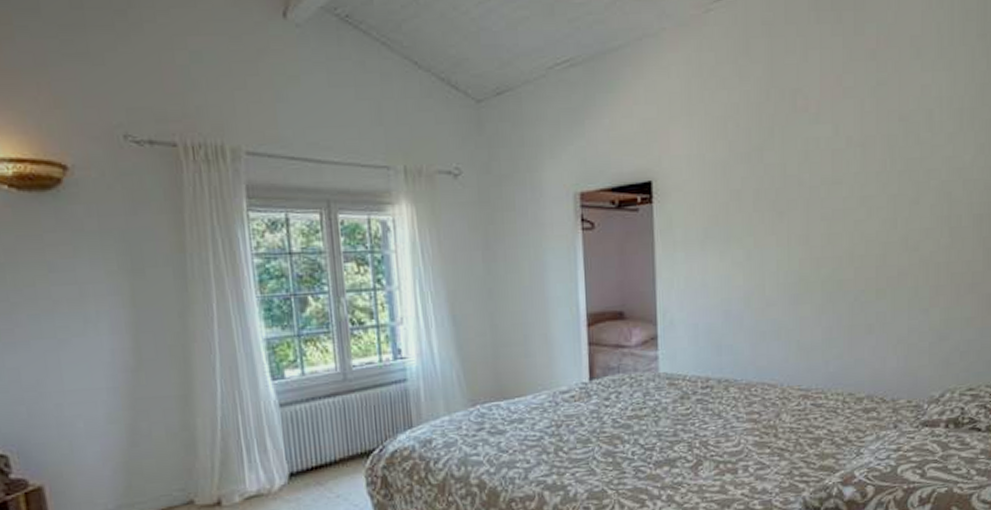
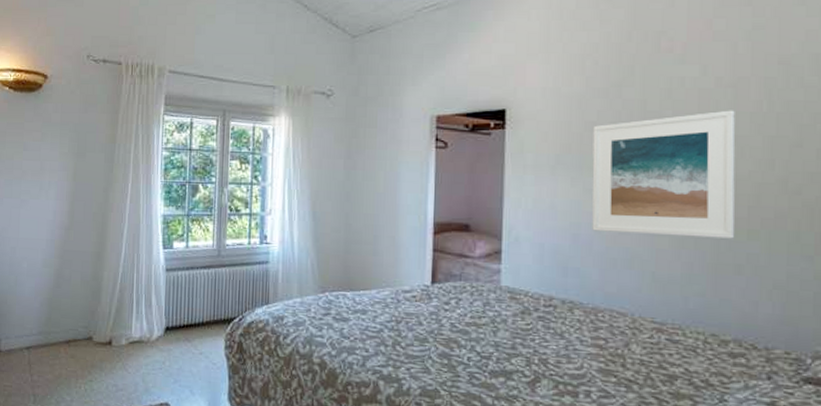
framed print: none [738,170,866,306] -> present [592,110,736,239]

